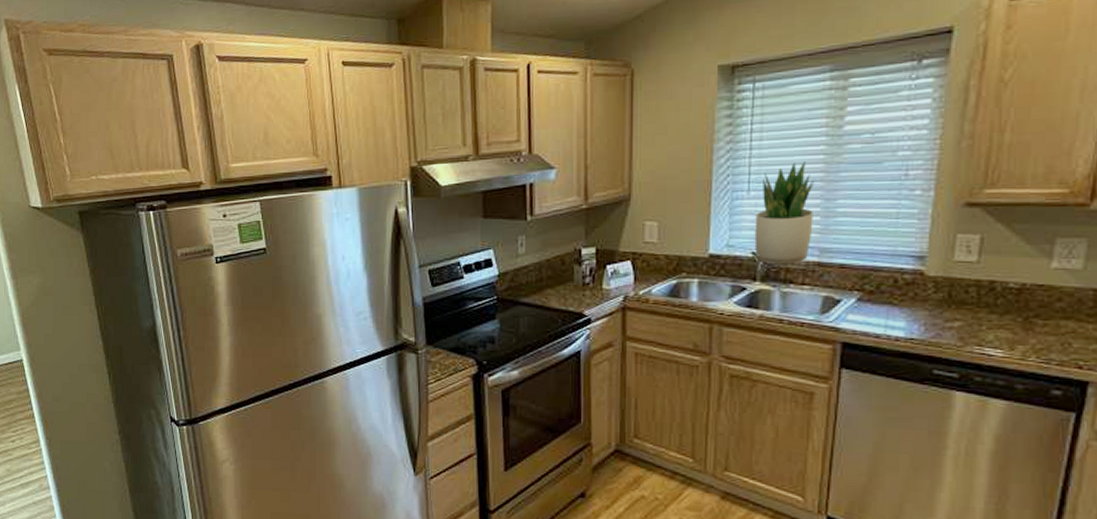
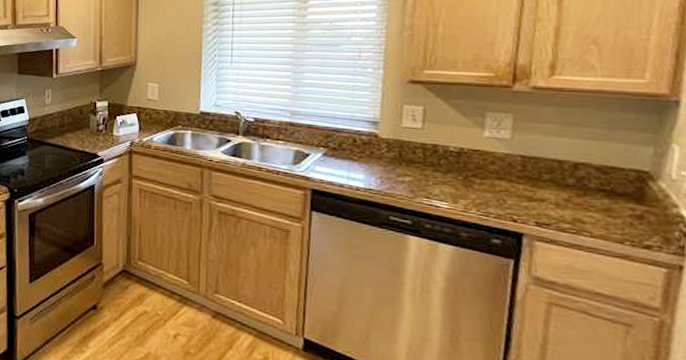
planter: present [754,162,815,265] -> none [237,42,285,123]

